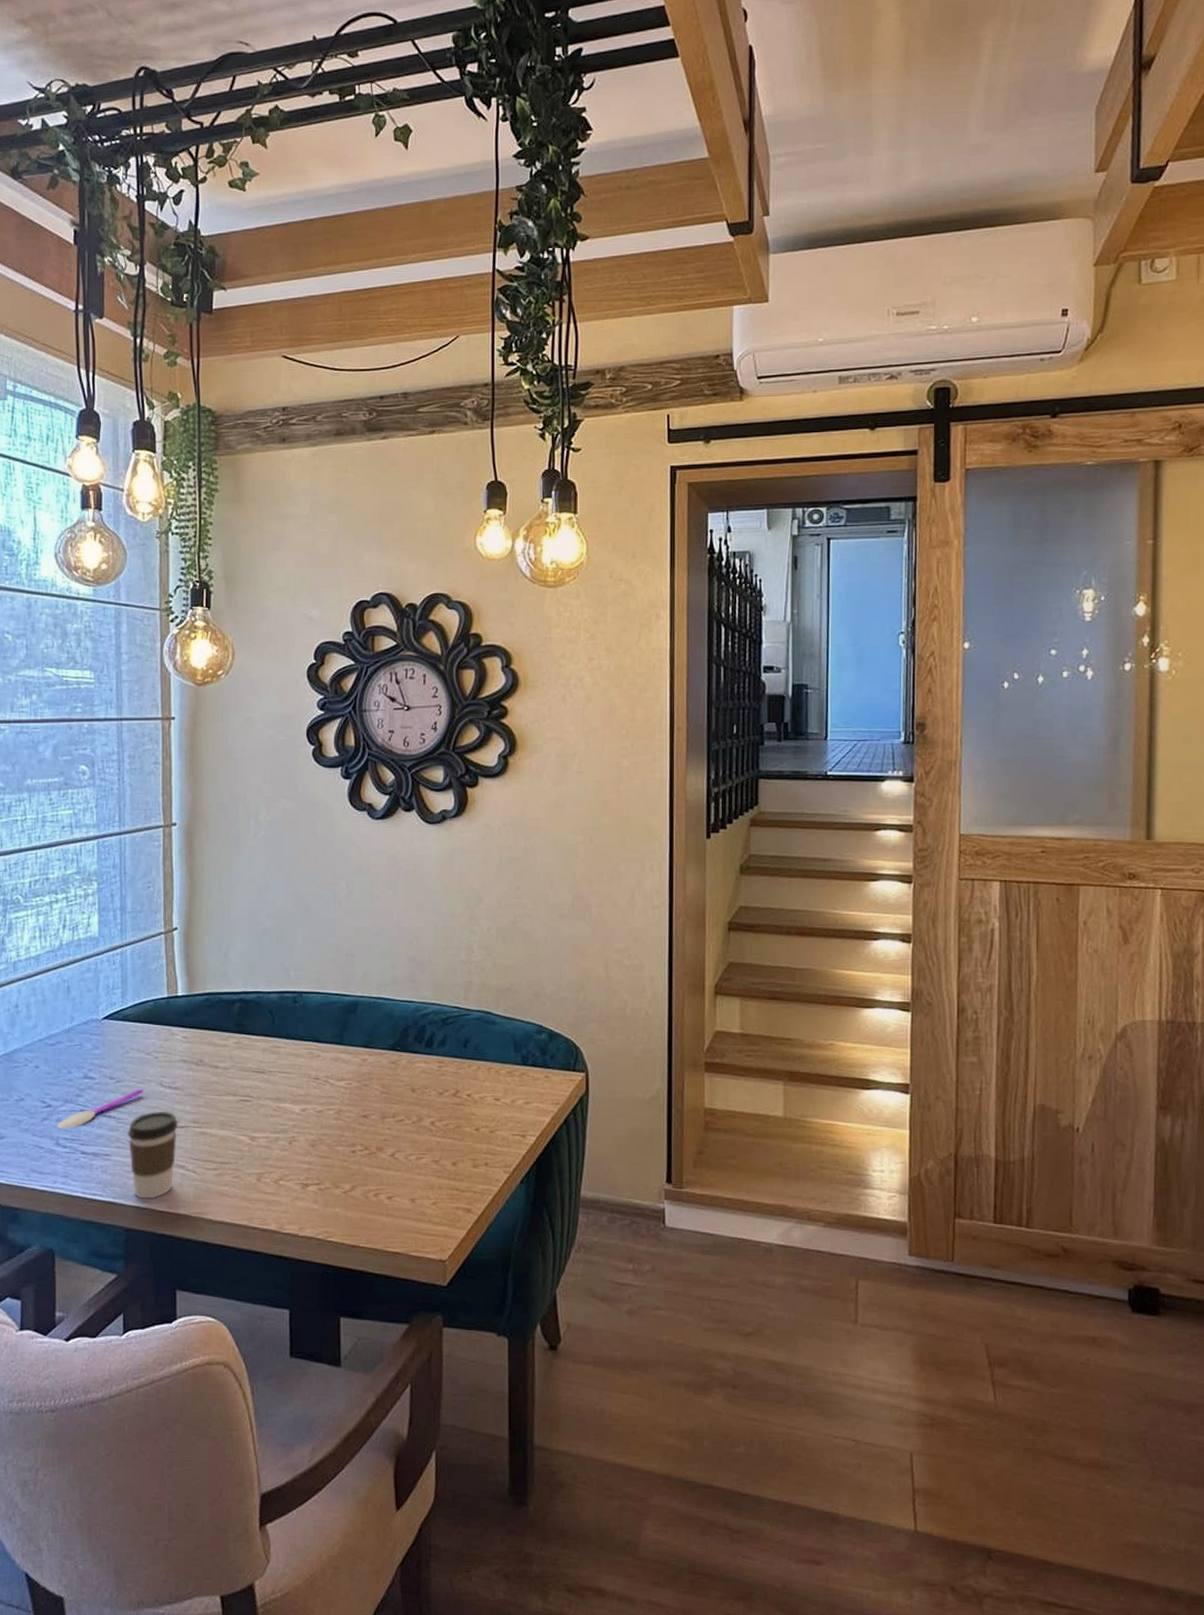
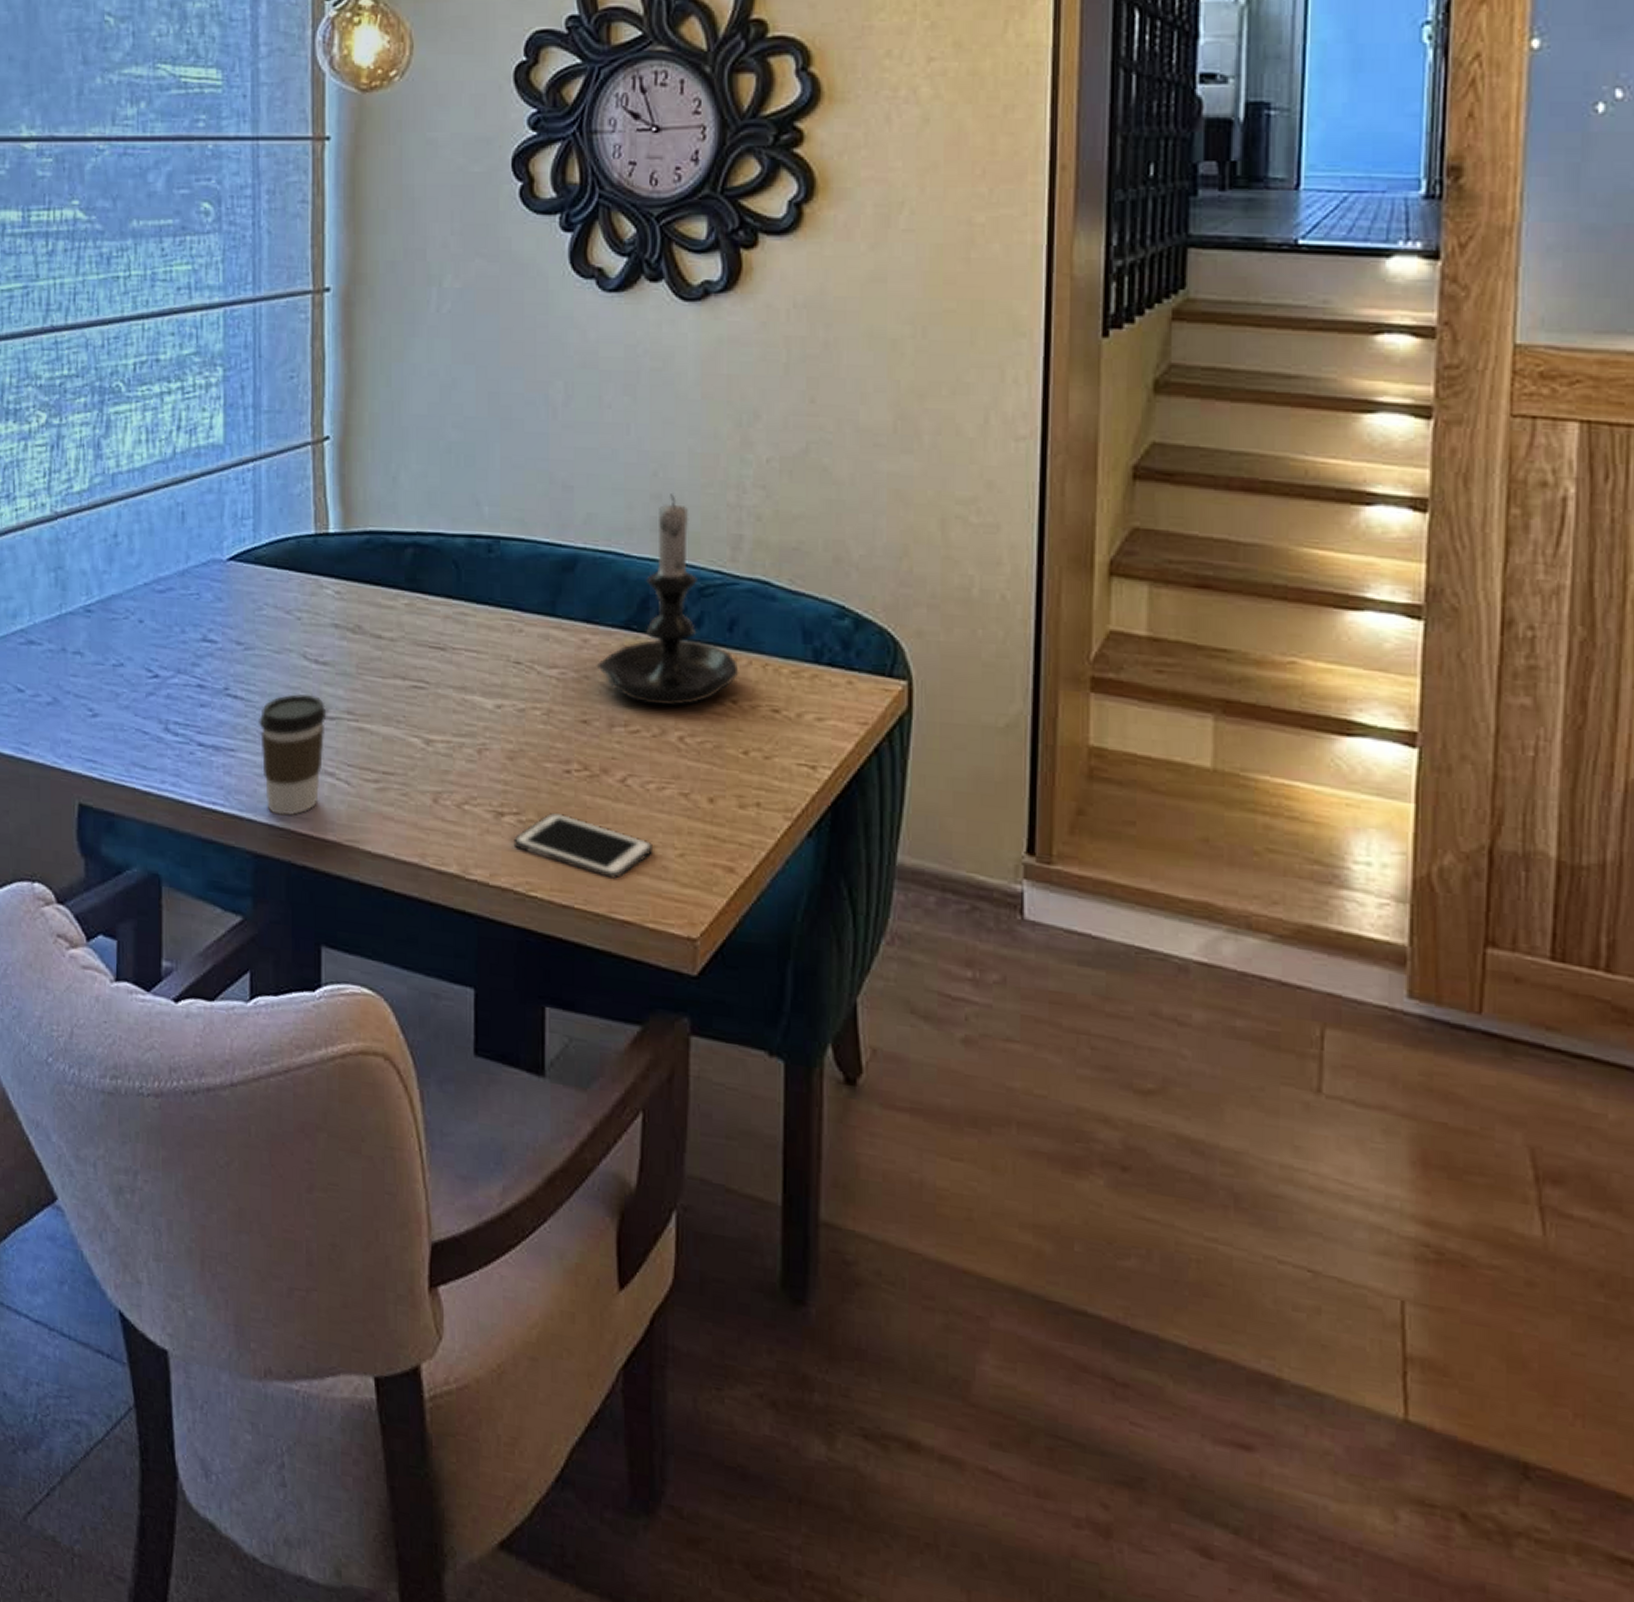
spoon: present [57,1088,143,1129] -> none [166,660,281,710]
cell phone: none [315,1181,415,1224] -> present [513,812,654,879]
candle holder: none [372,956,472,1101] -> present [596,494,739,706]

